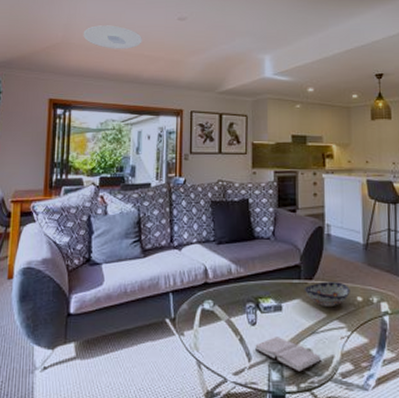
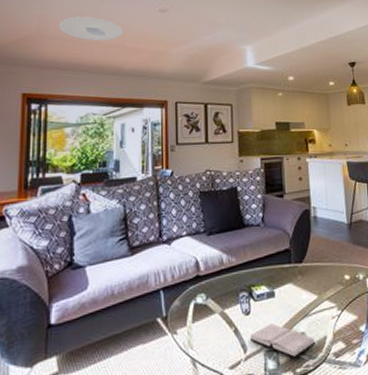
decorative bowl: present [303,281,350,308] -> none [294,262,338,289]

